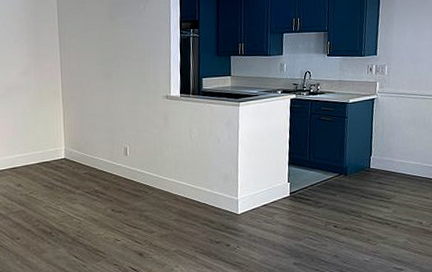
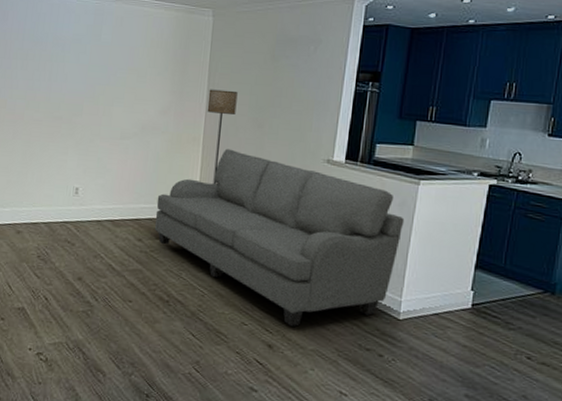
sofa: none [29,97,232,235] -> present [155,148,405,326]
floor lamp: none [61,48,86,129] -> present [207,89,238,185]

